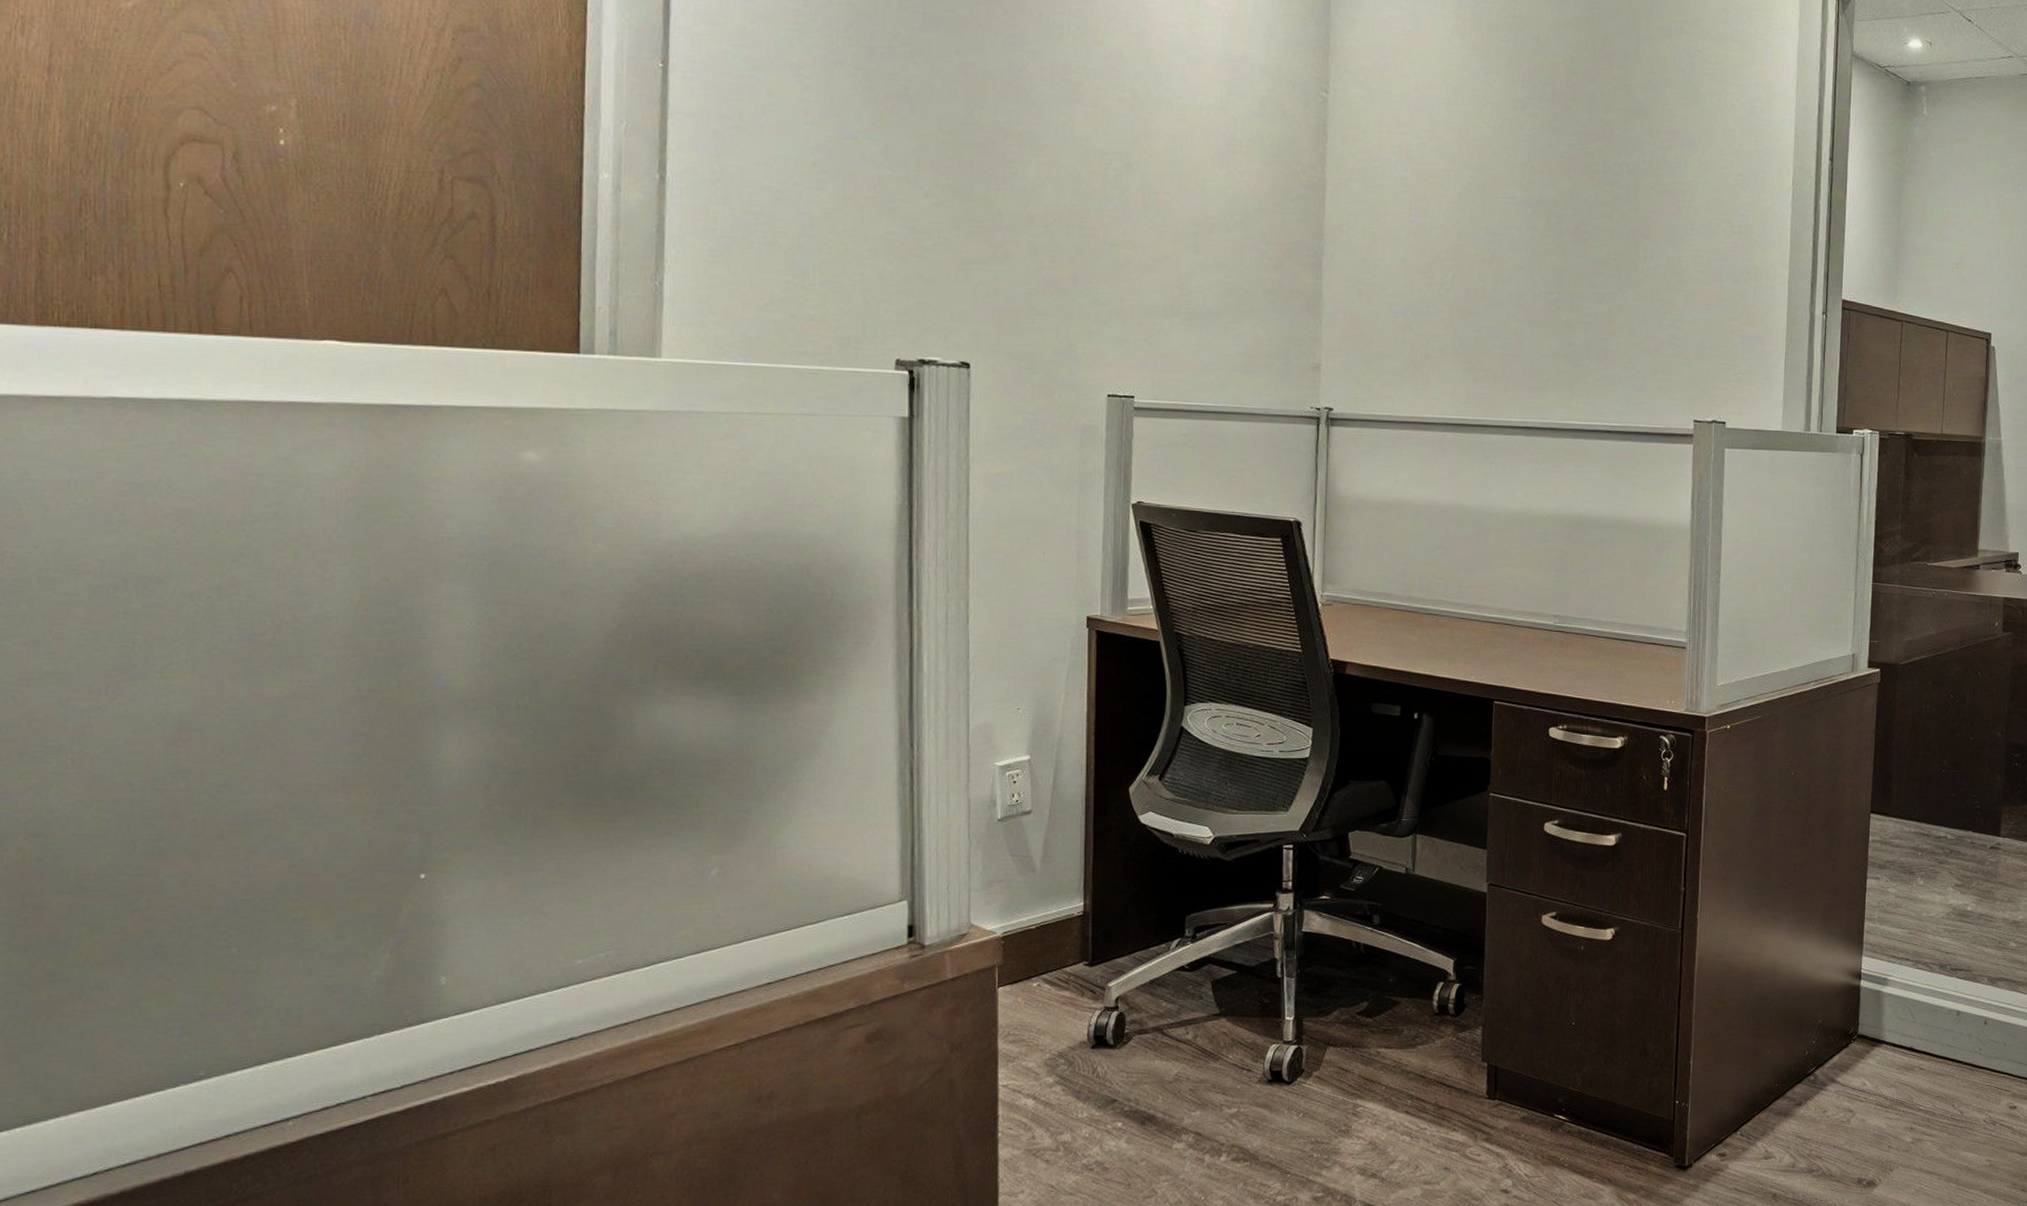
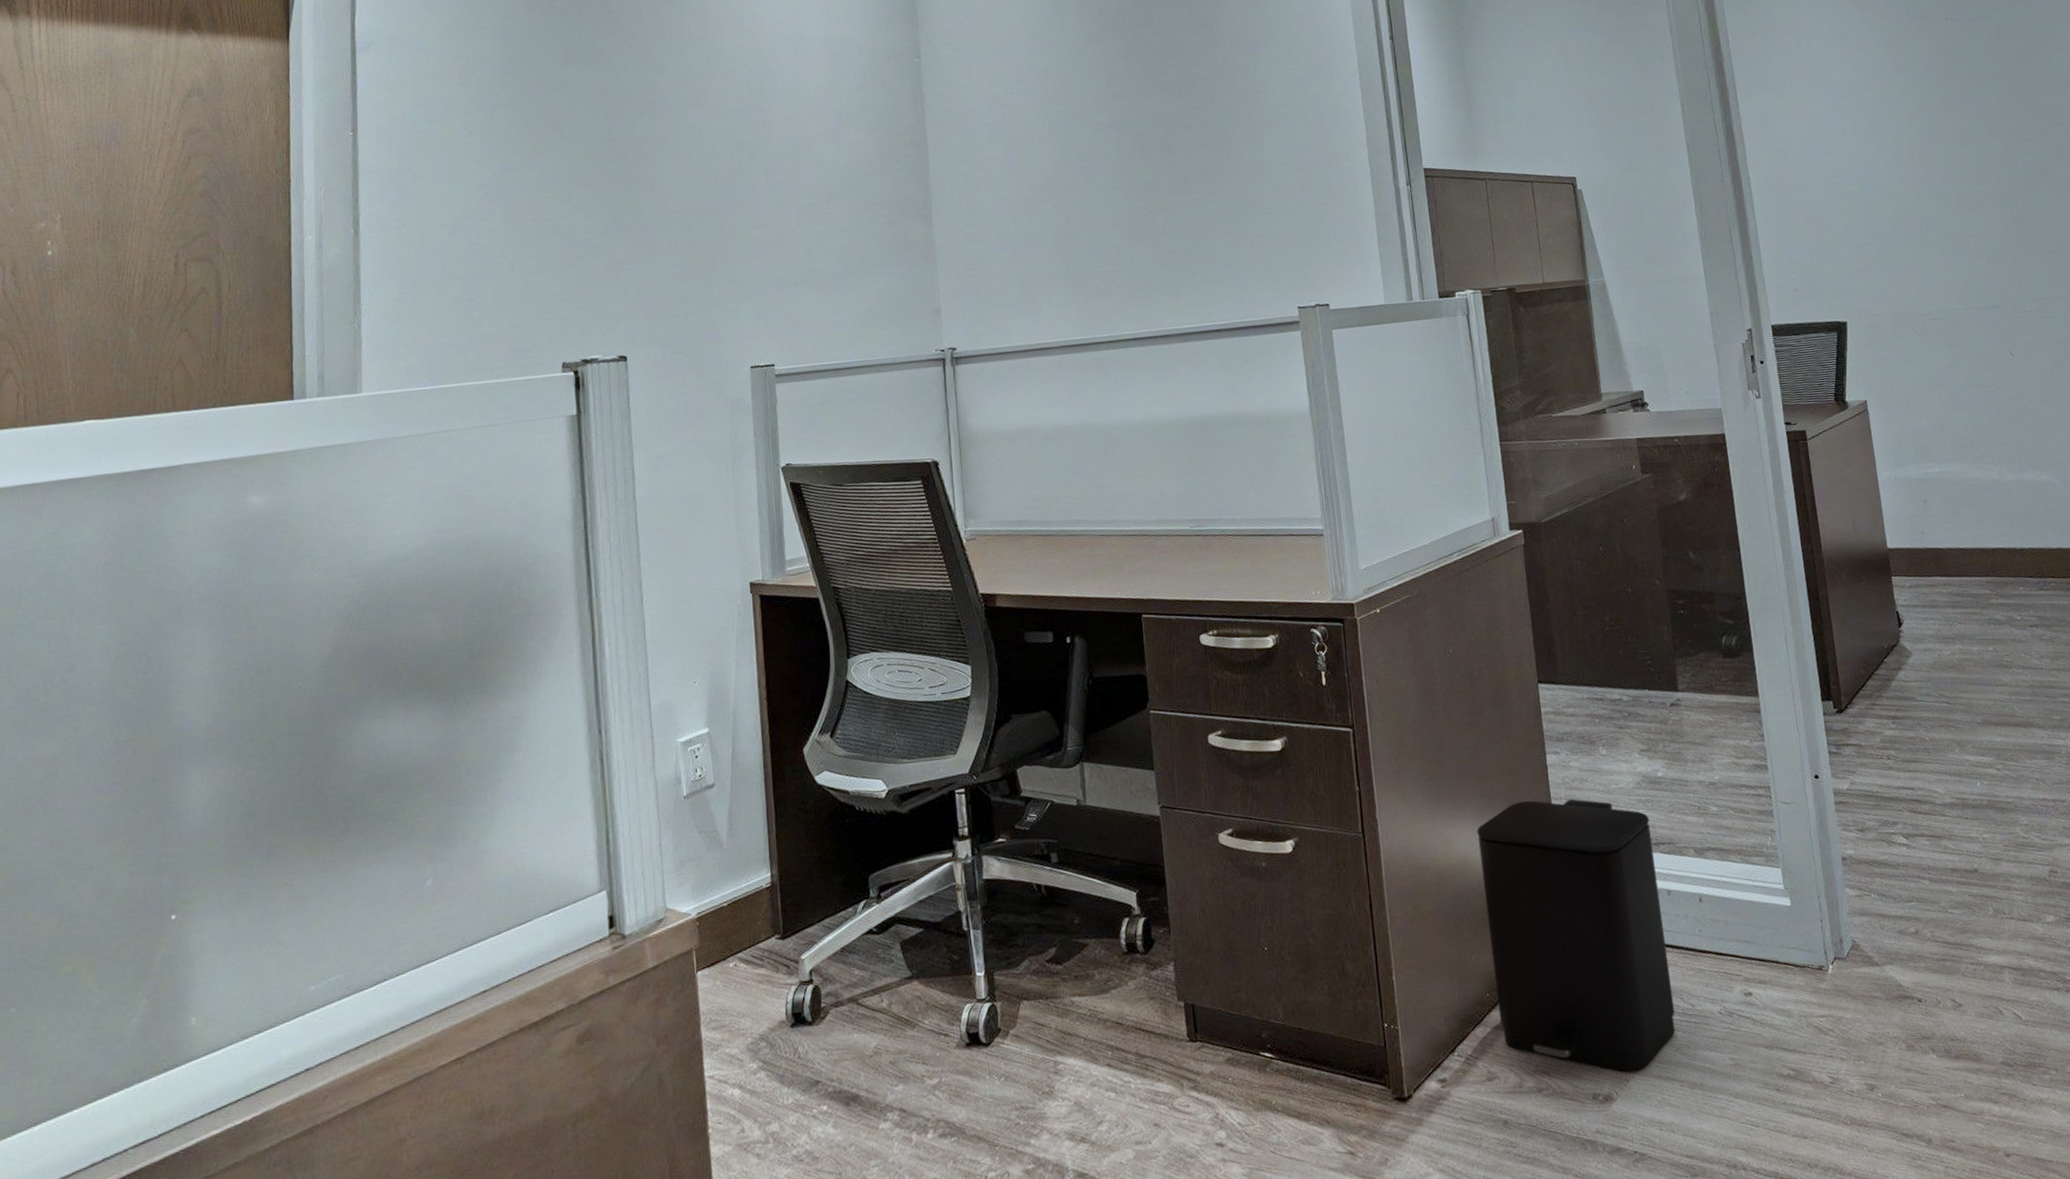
pedal bin: none [1784,918,1953,1163] -> present [1477,798,1676,1072]

